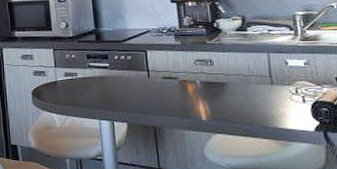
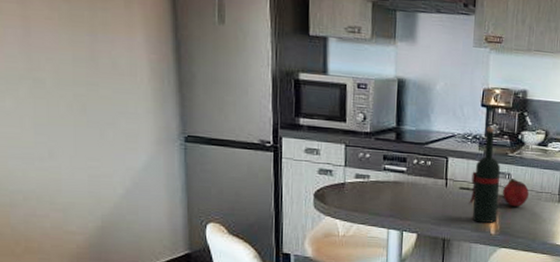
wine bottle: none [172,19,207,109] -> present [469,127,501,223]
fruit: none [206,64,236,92] -> present [502,177,529,207]

